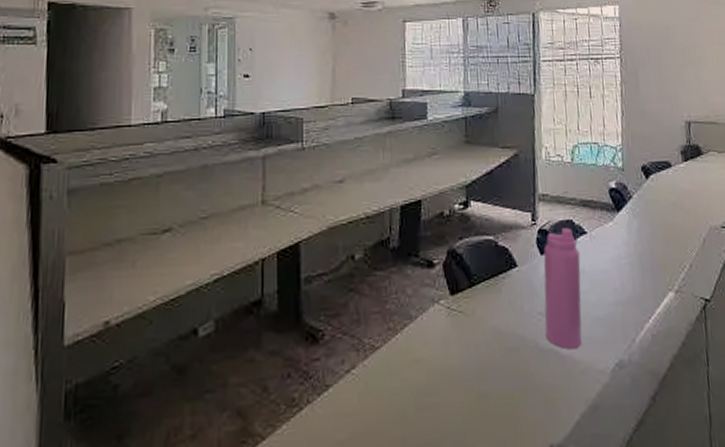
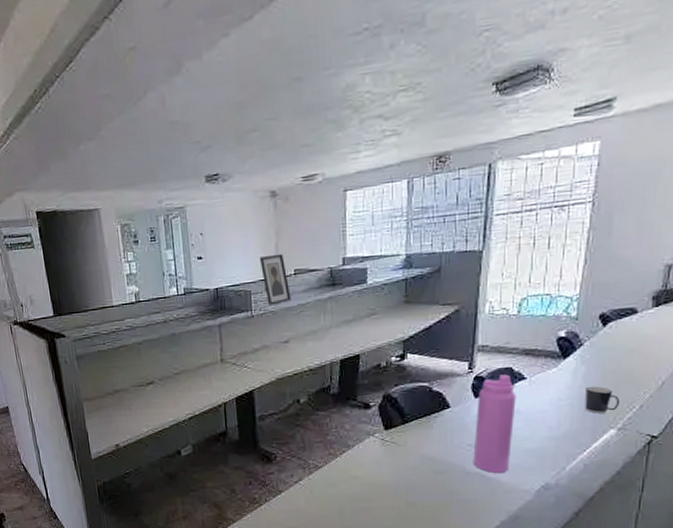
picture frame: none [314,79,348,137] -> present [259,253,291,305]
mug: none [641,242,673,274] -> present [585,386,620,414]

